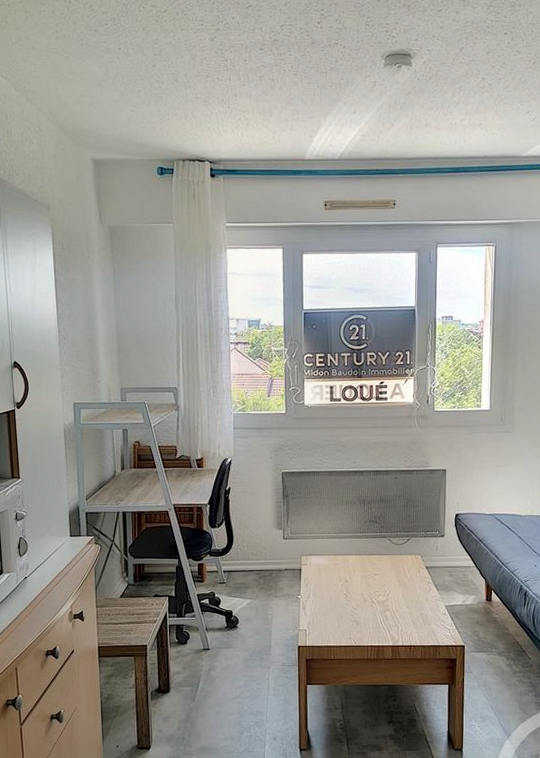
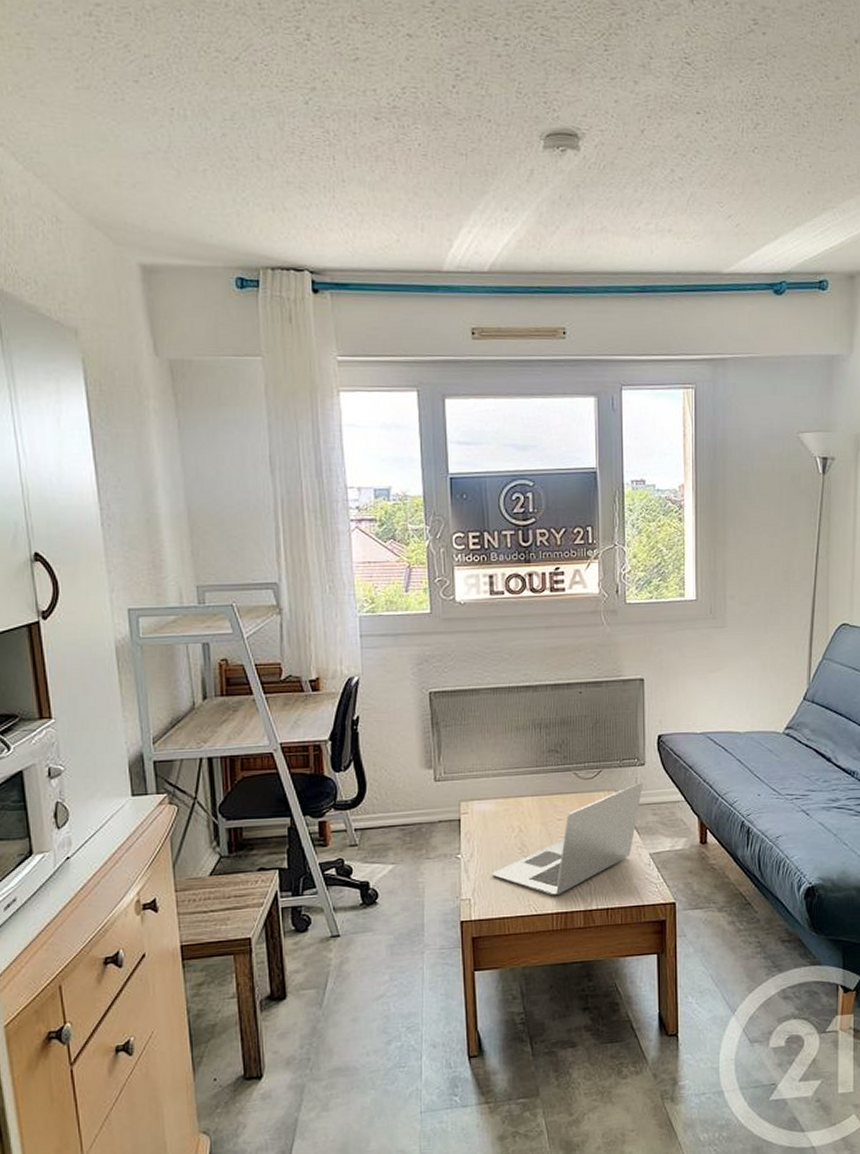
laptop: none [322,549,443,633] -> present [491,781,644,896]

